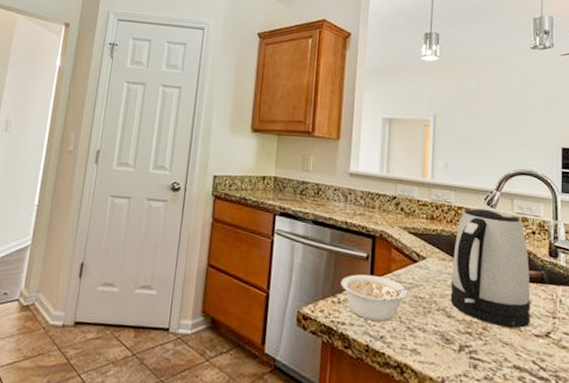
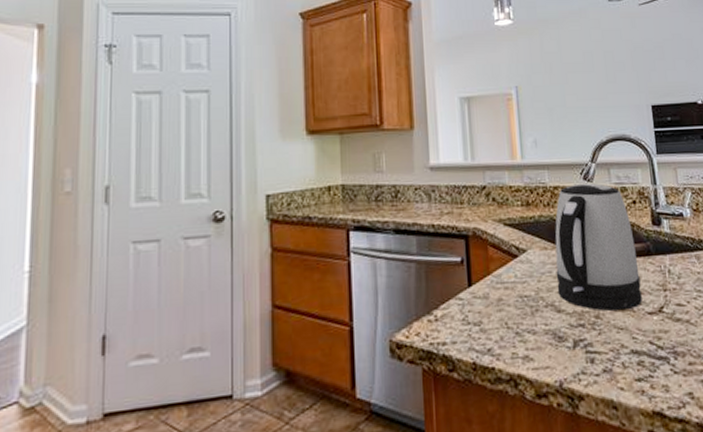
legume: present [340,274,420,322] -> none [435,281,524,334]

